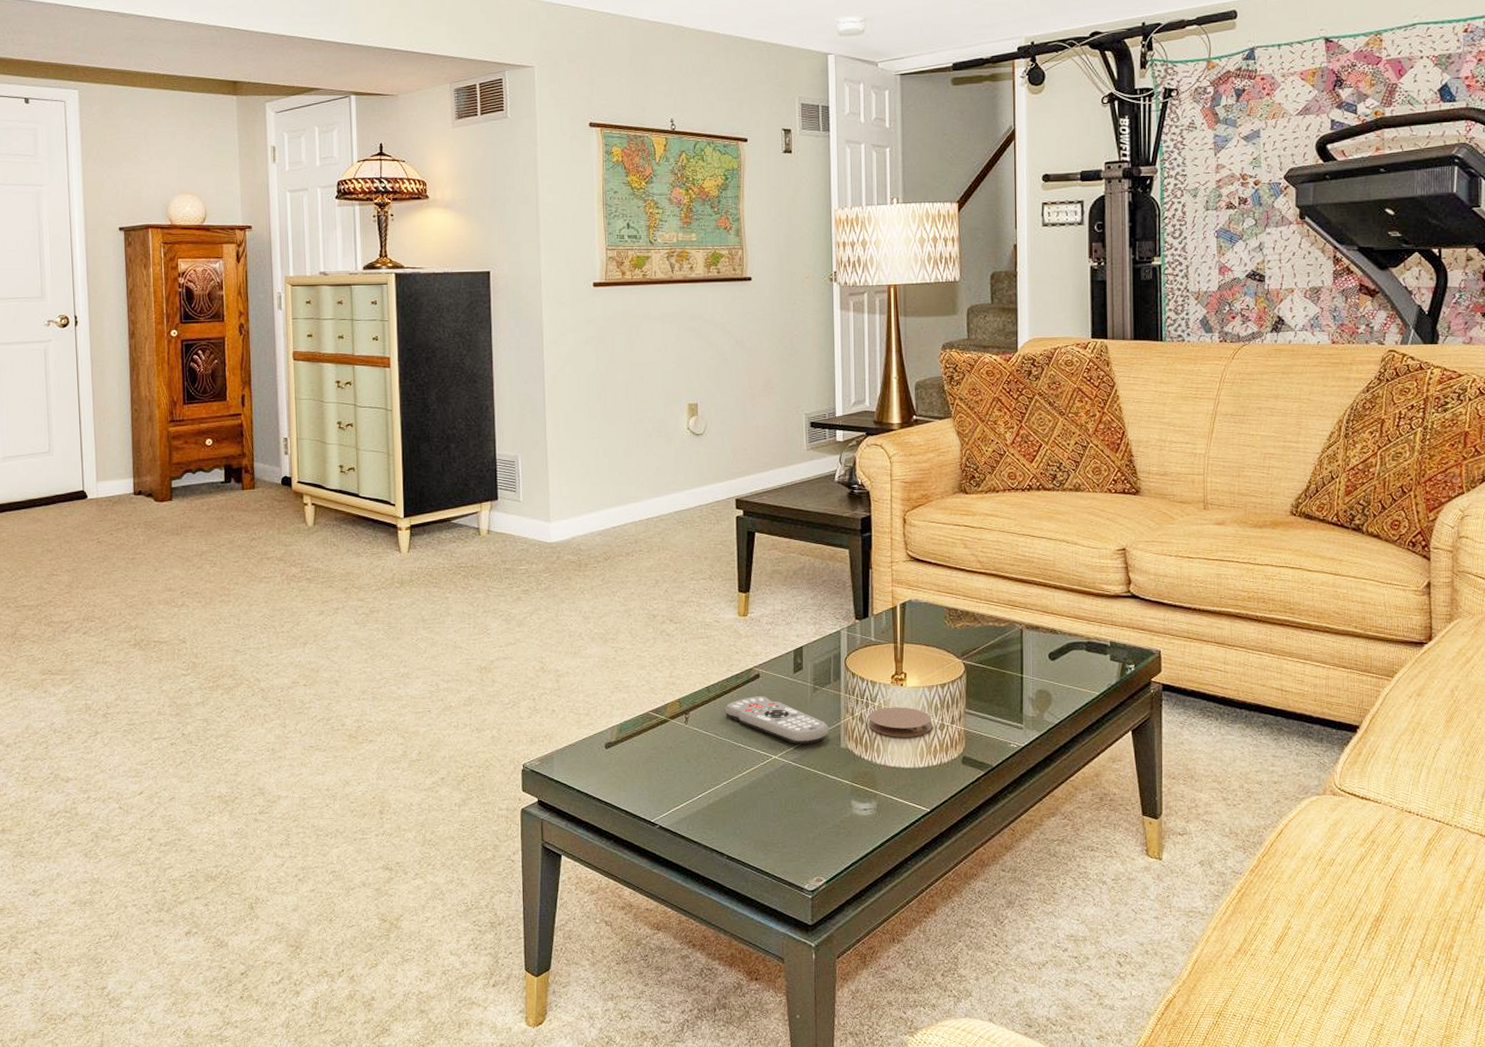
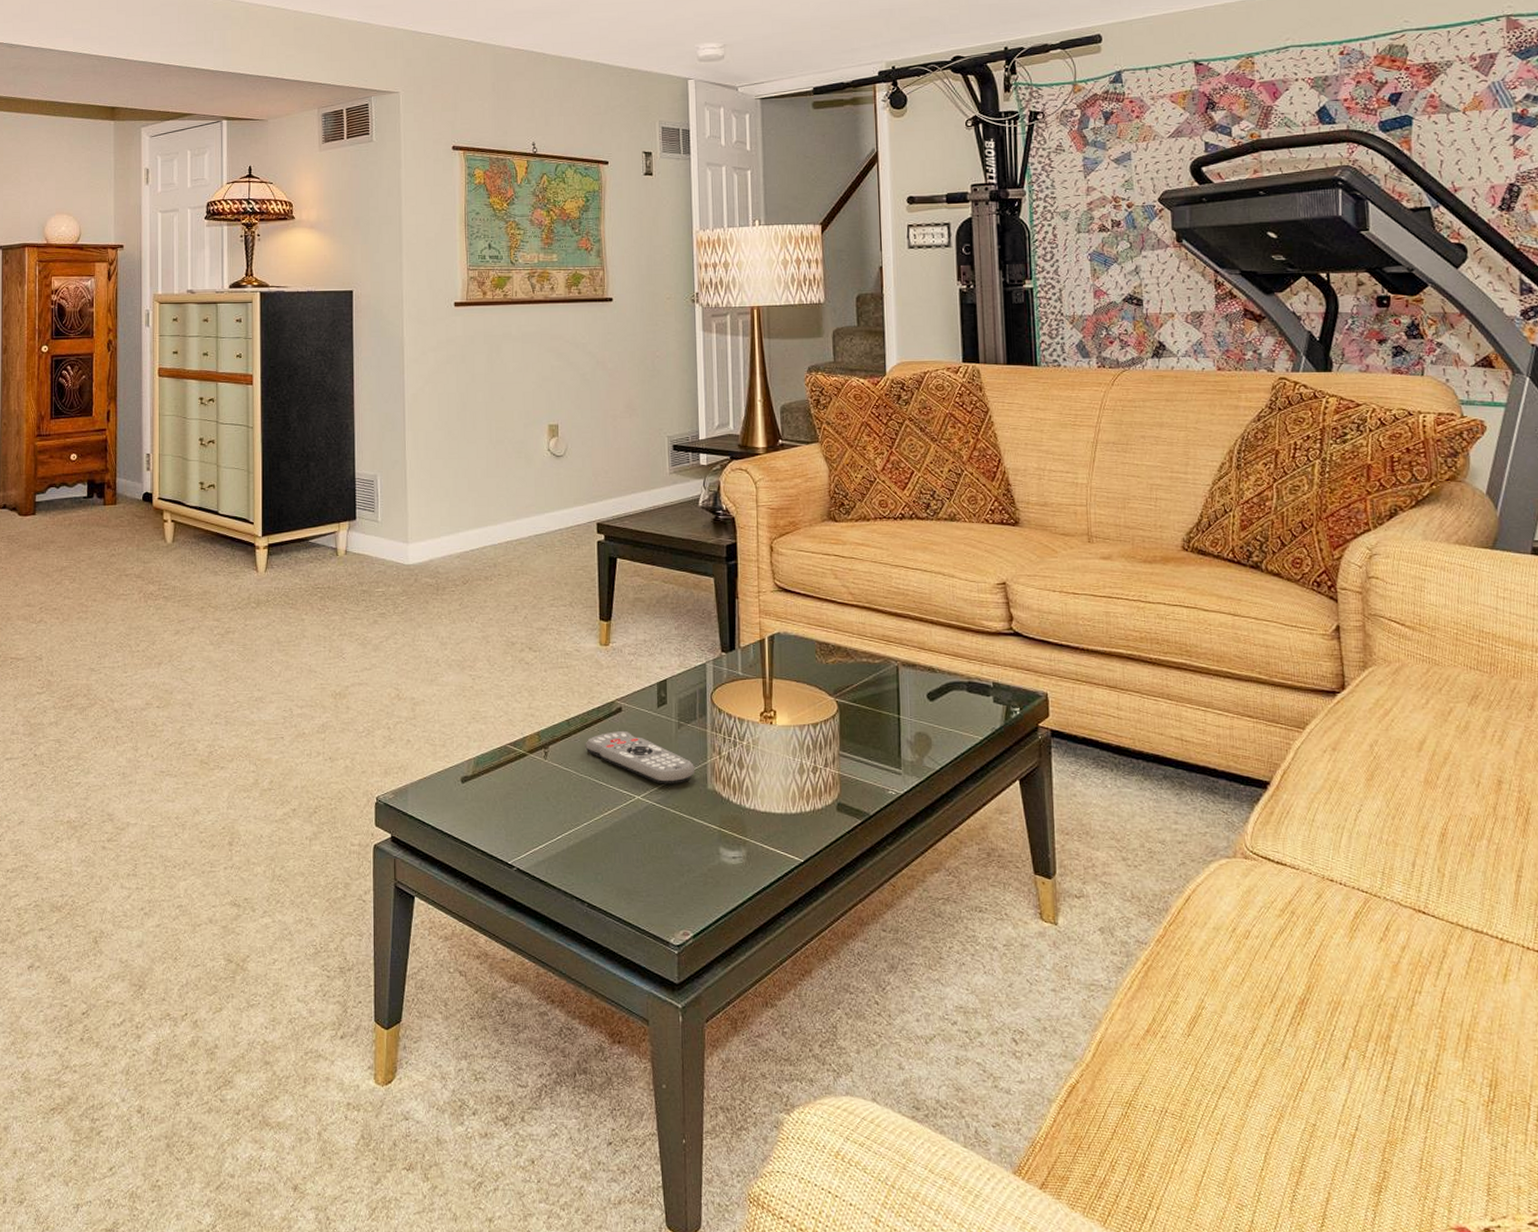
coaster: present [868,707,932,737] -> none [736,747,804,780]

